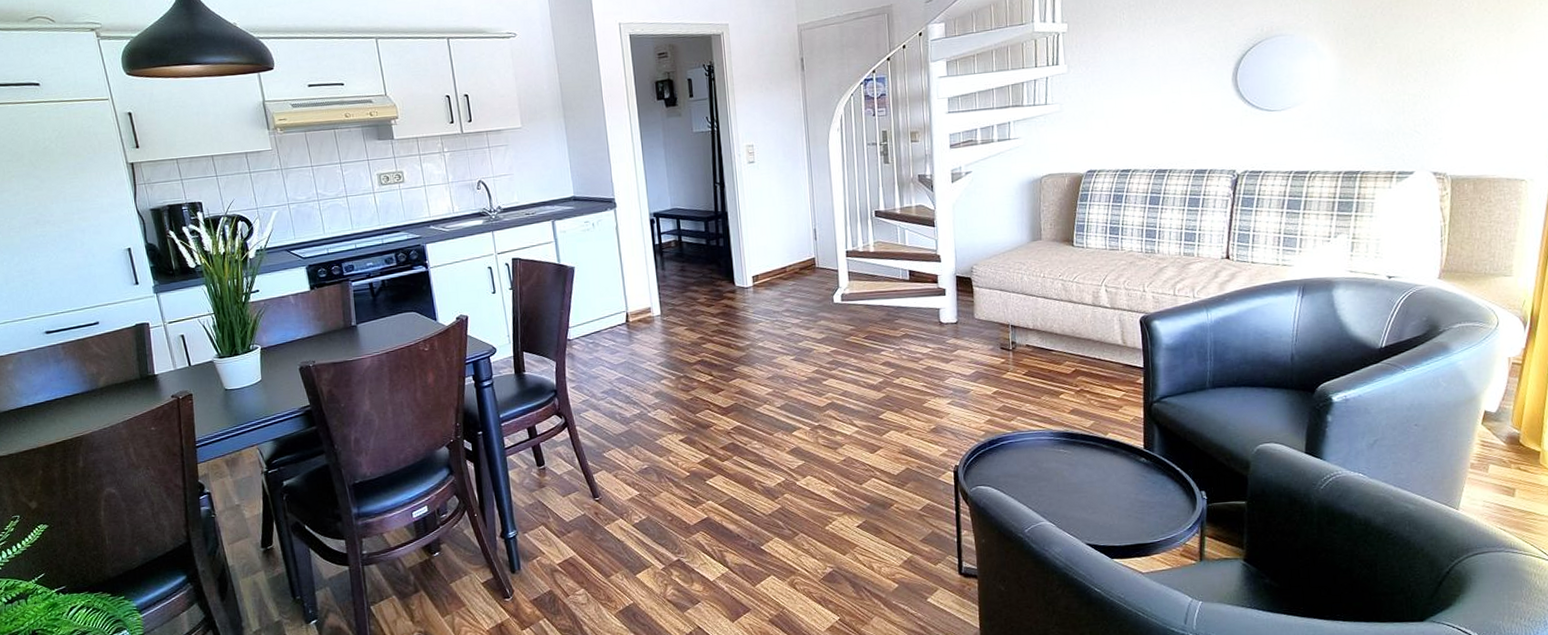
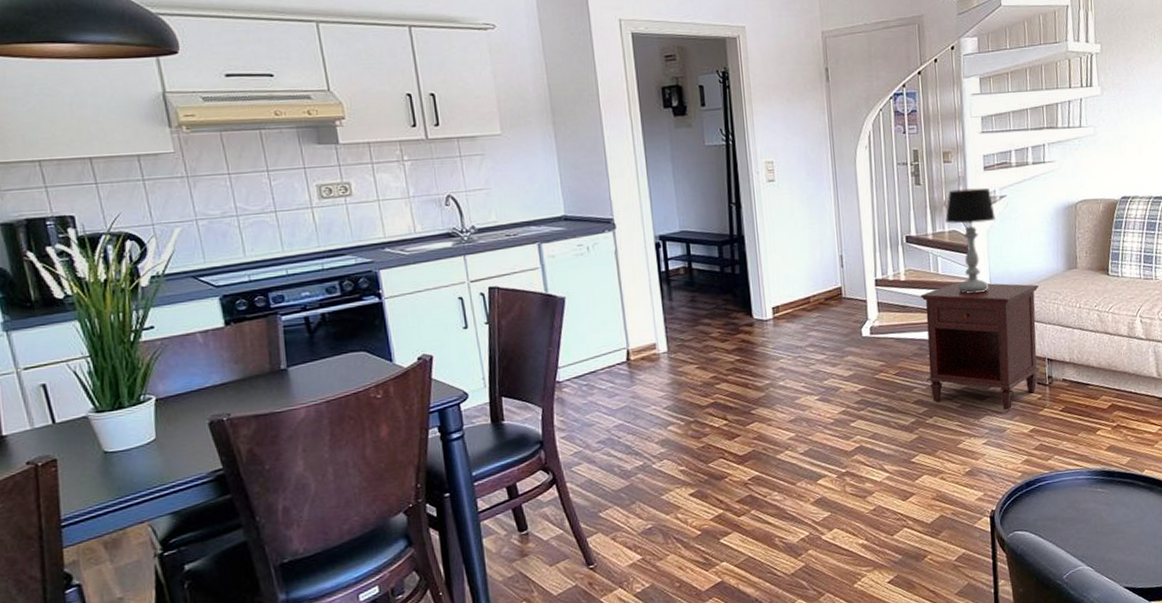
nightstand: none [888,253,1003,373] -> present [920,282,1040,411]
table lamp: none [913,165,961,264] -> present [945,188,996,294]

